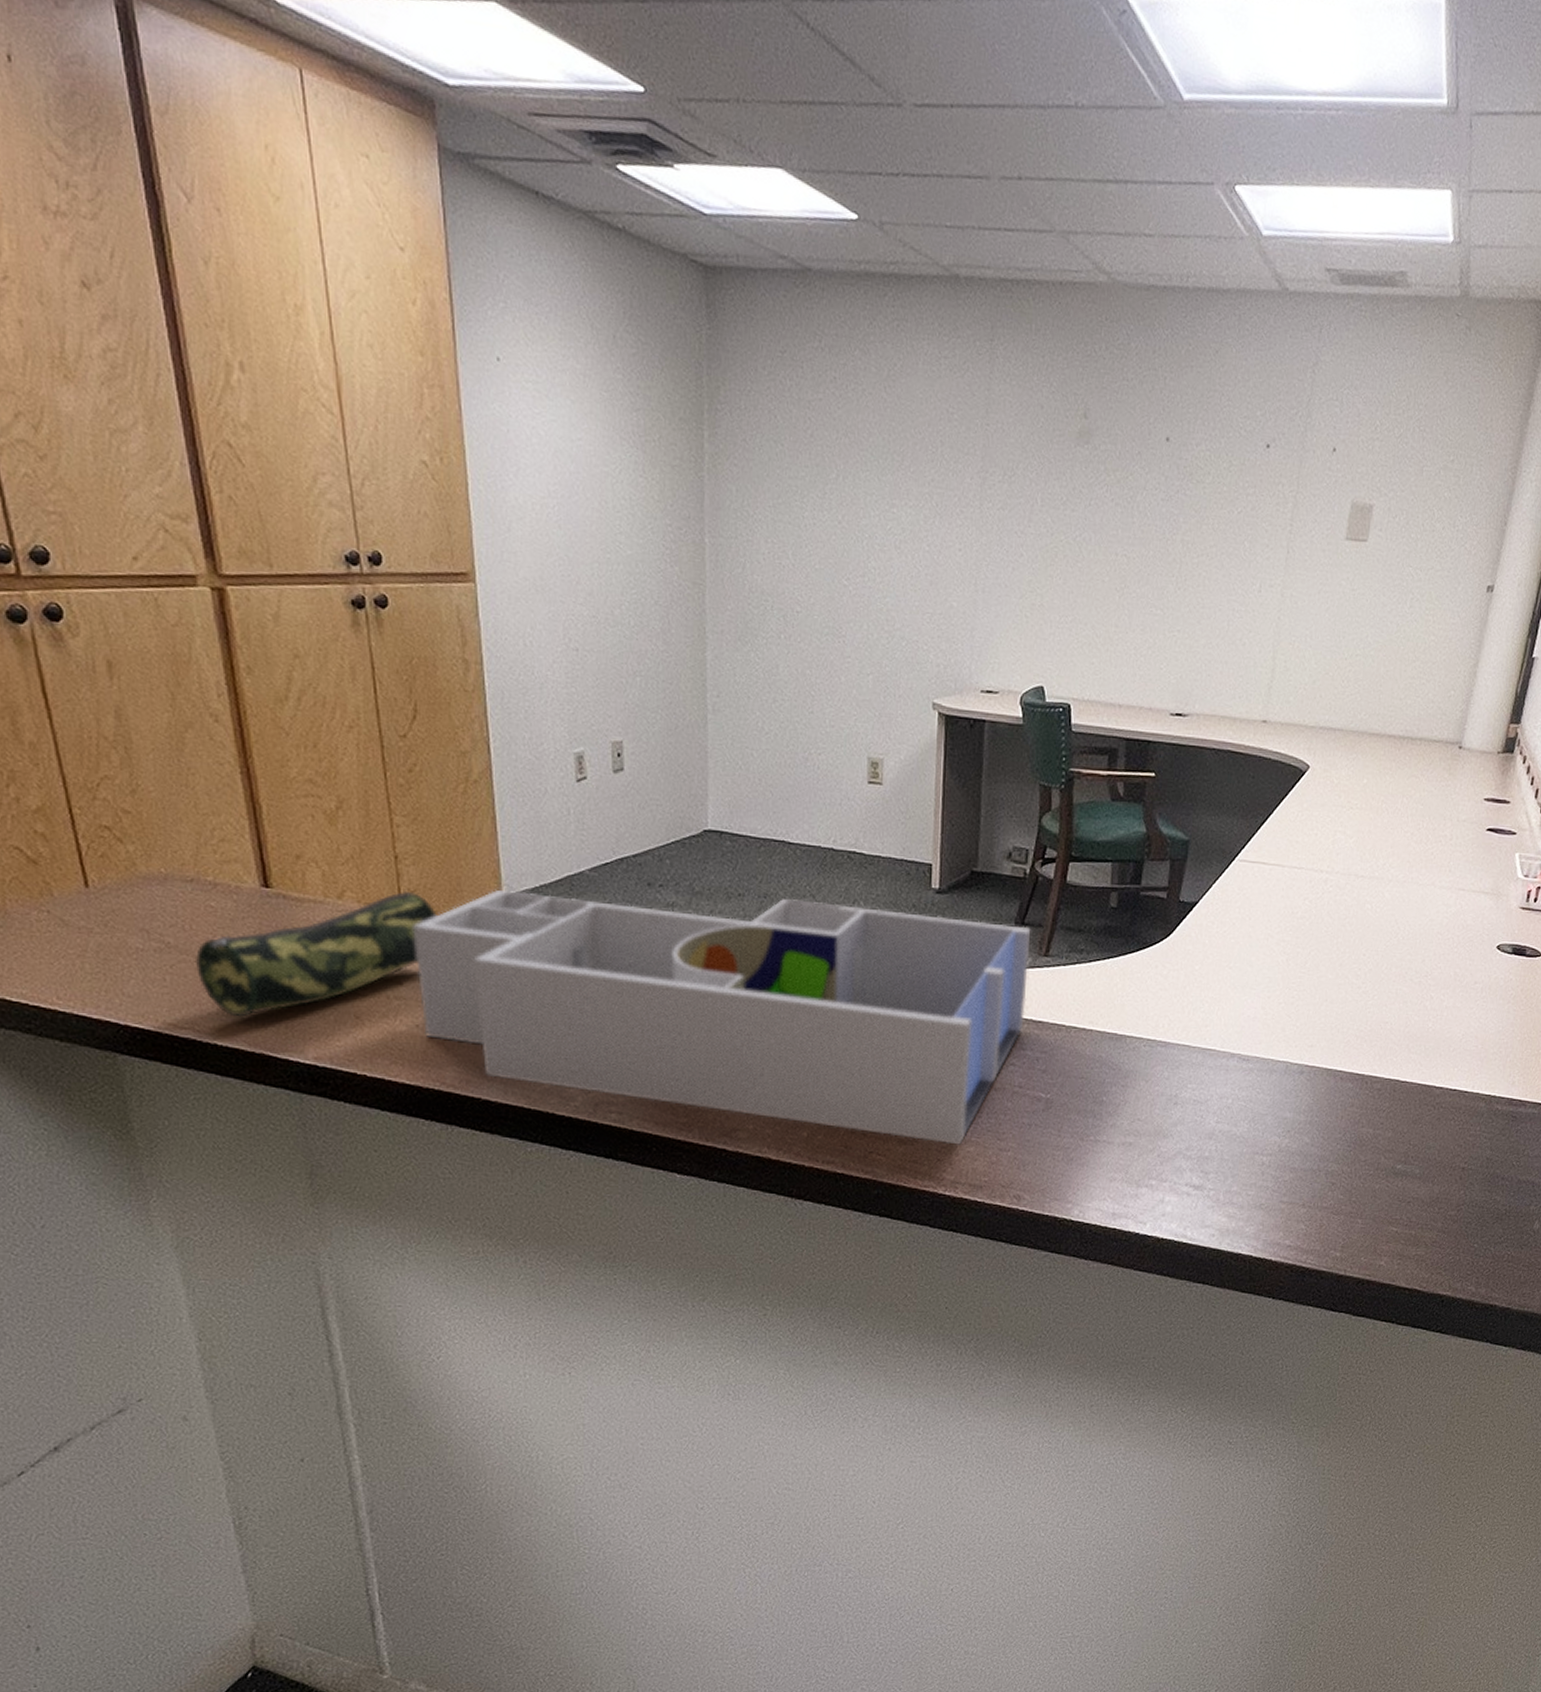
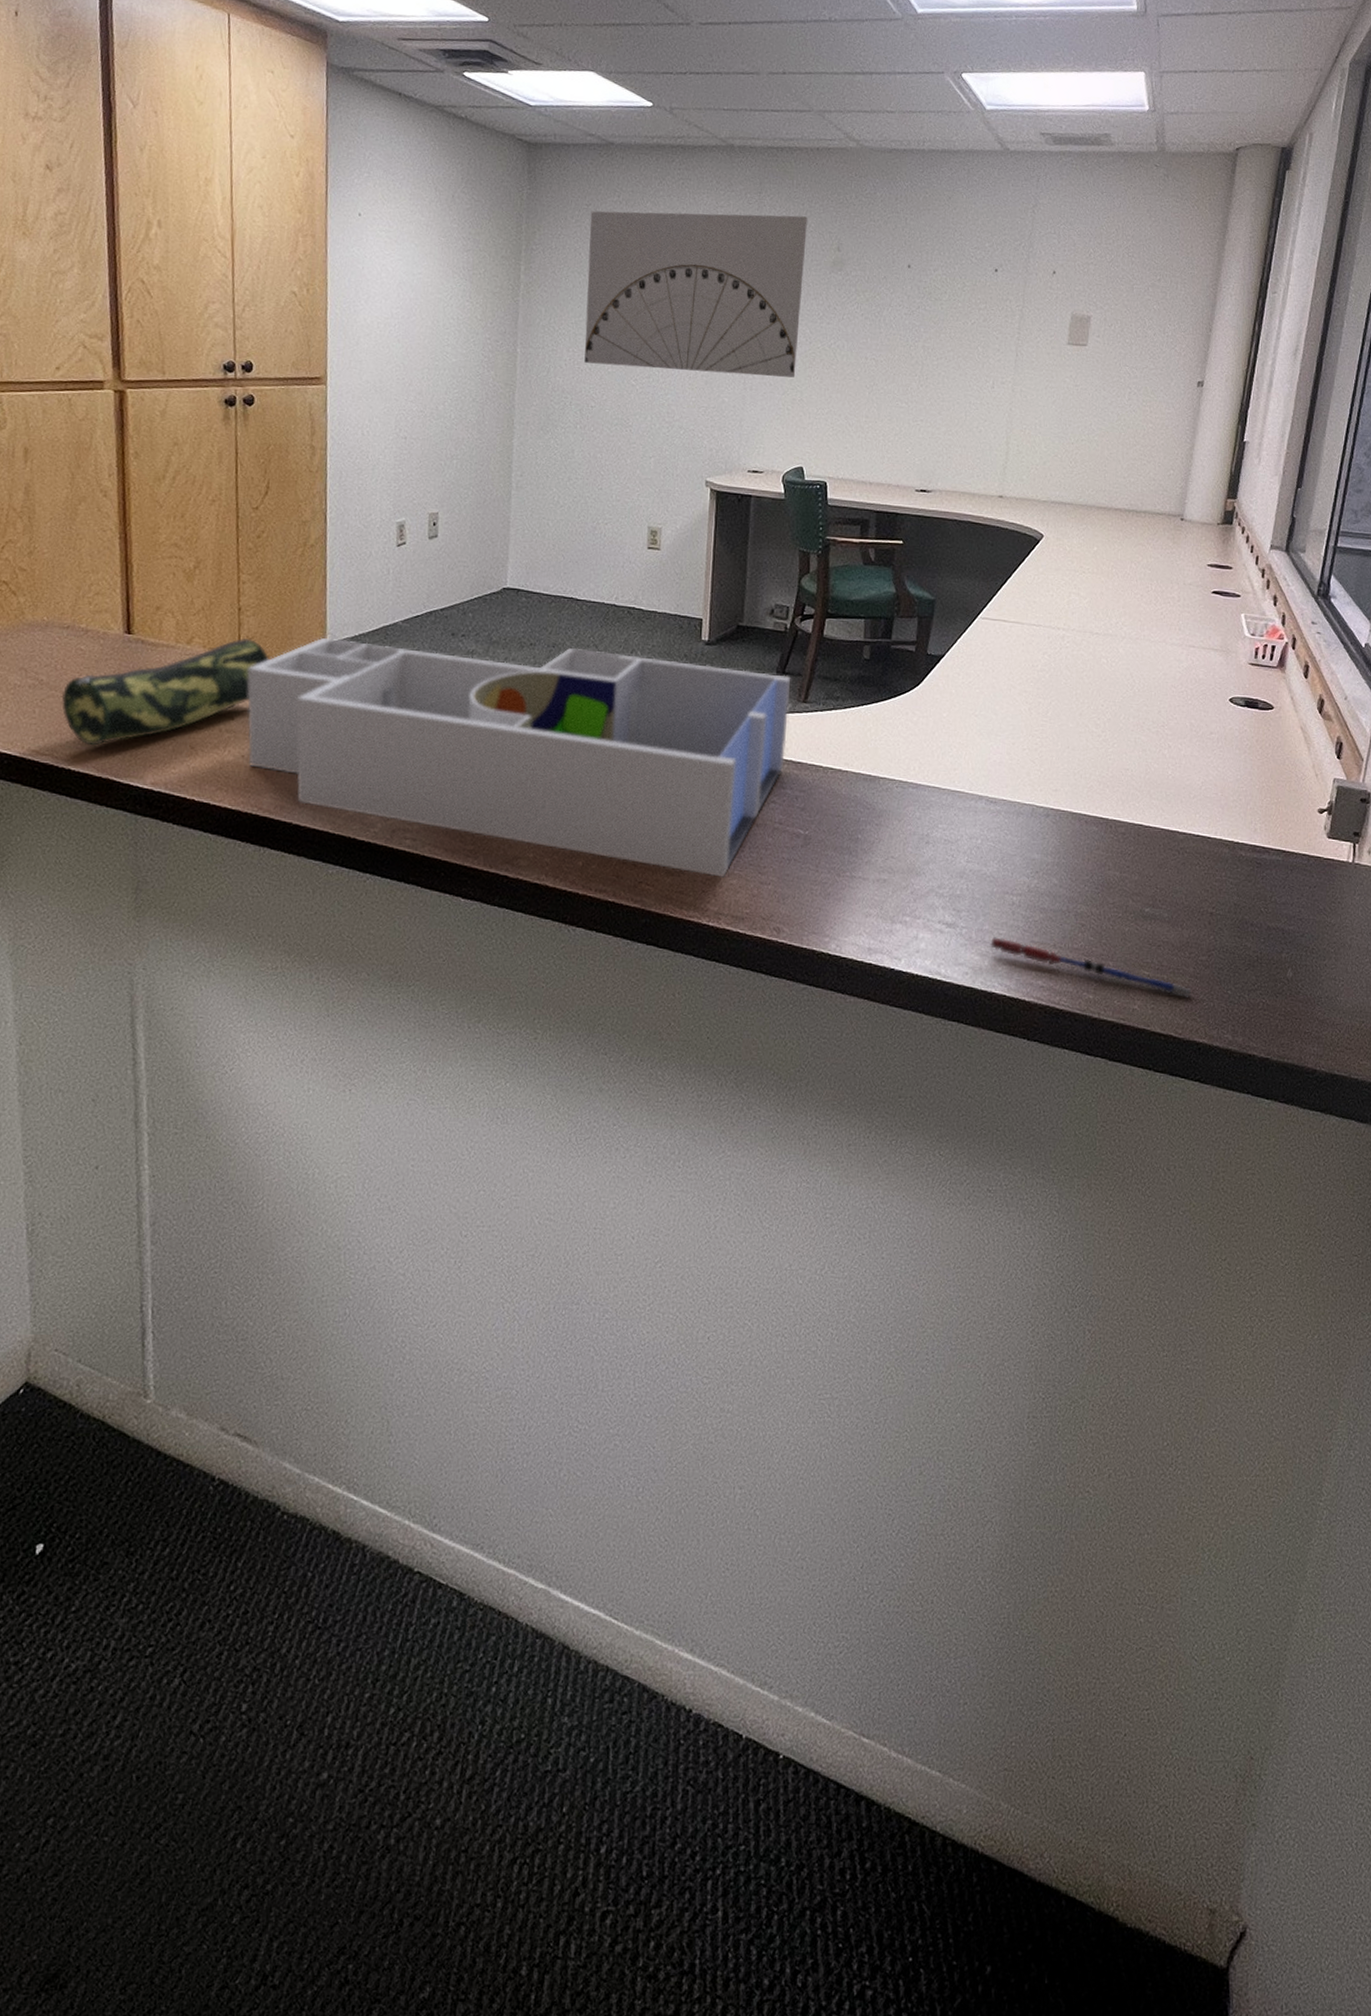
wall art: none [785,360,1049,578] -> present [584,211,808,378]
pen: none [1238,1198,1438,1252] -> present [990,937,1191,997]

